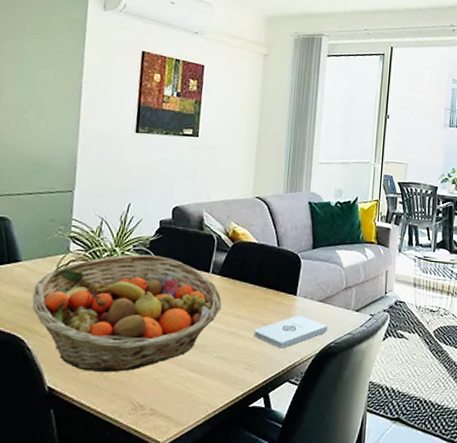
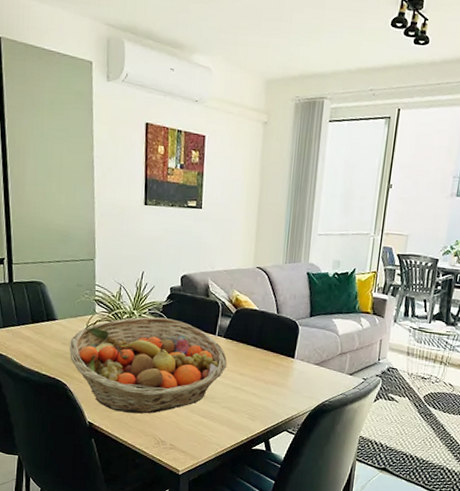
notepad: present [254,315,328,349] -> none [256,375,323,404]

